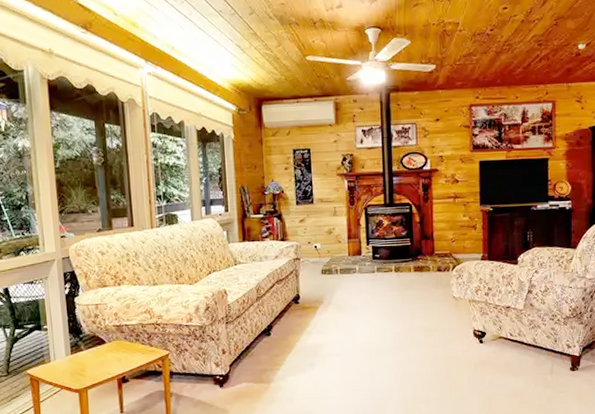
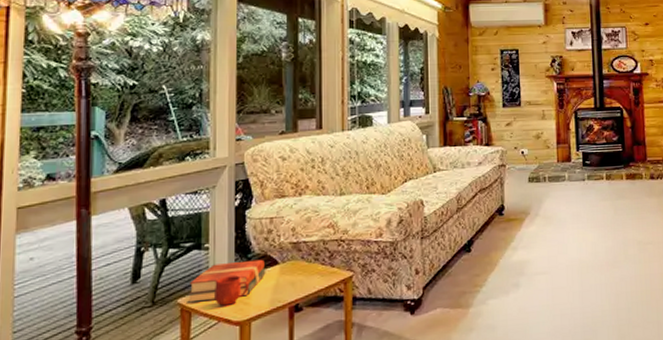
books: none [34,339,96,373] -> present [187,259,266,303]
mug: none [55,352,84,377] -> present [215,275,250,306]

